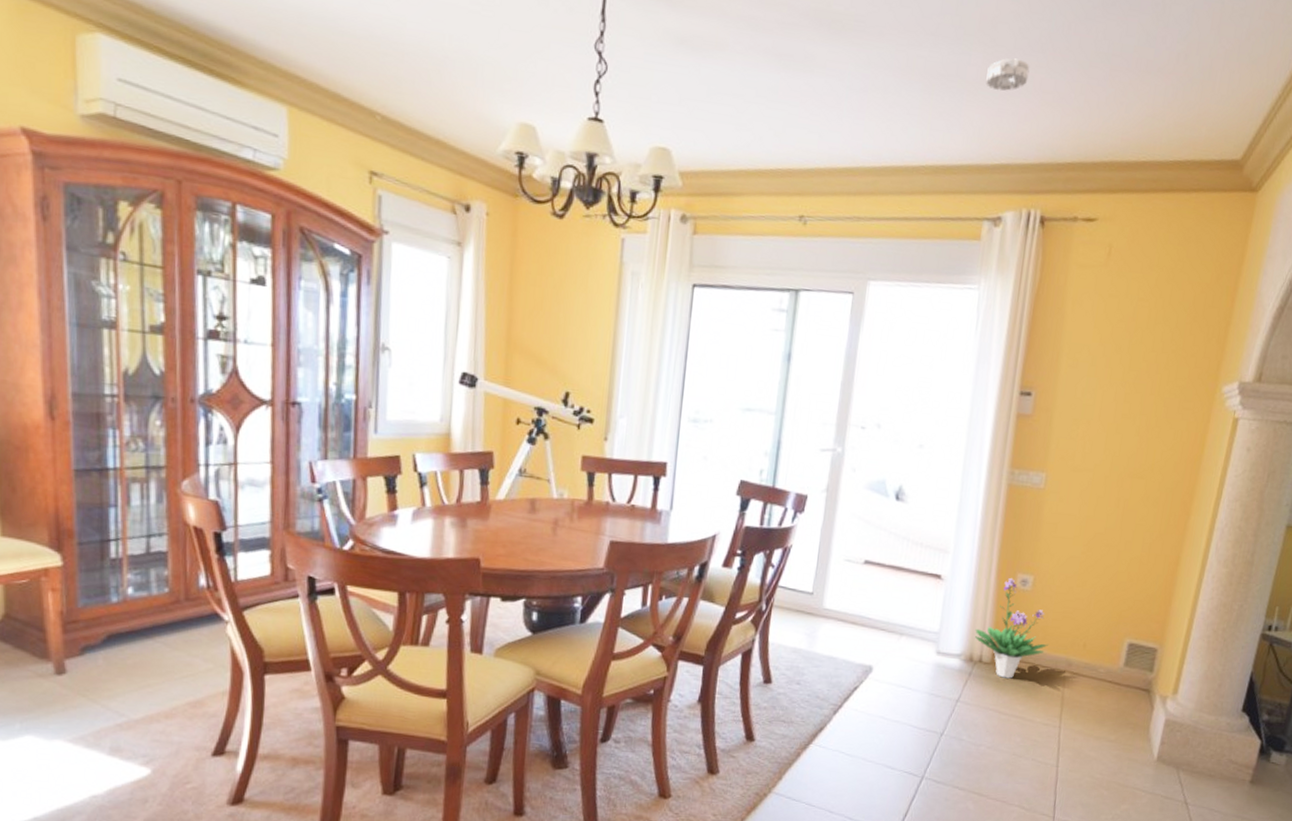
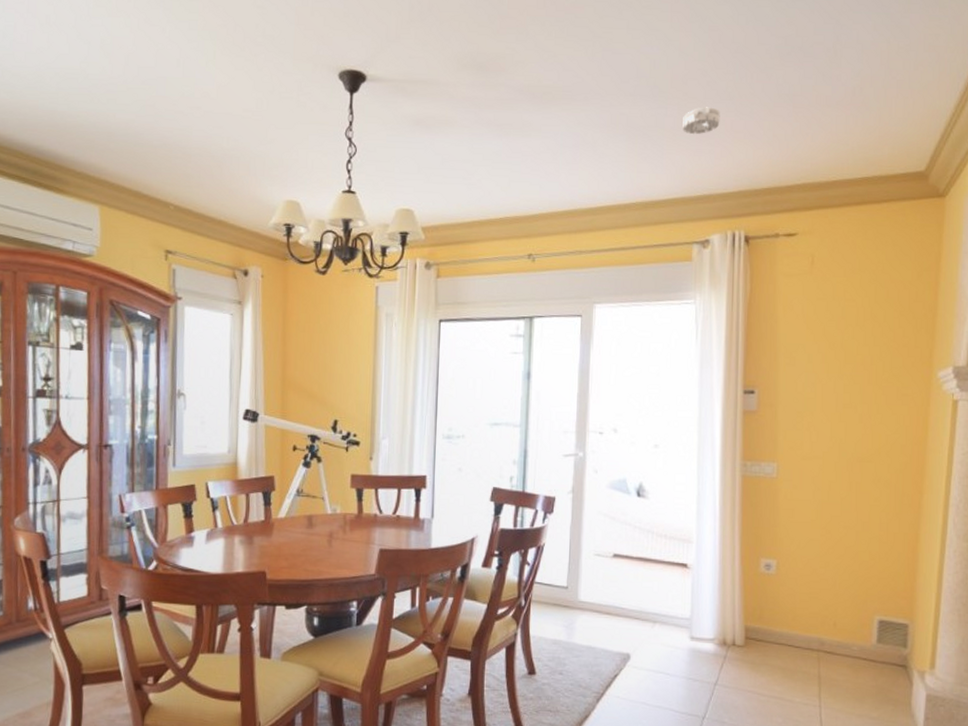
potted plant: present [975,578,1048,679] -> none [725,563,798,660]

